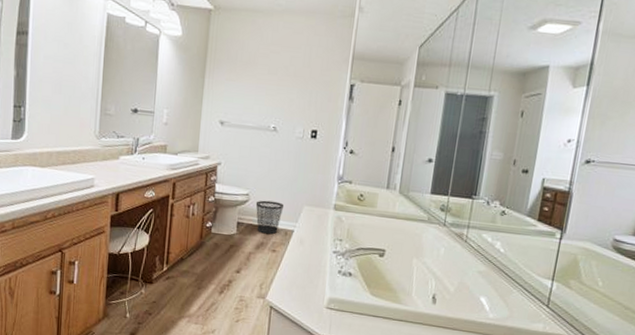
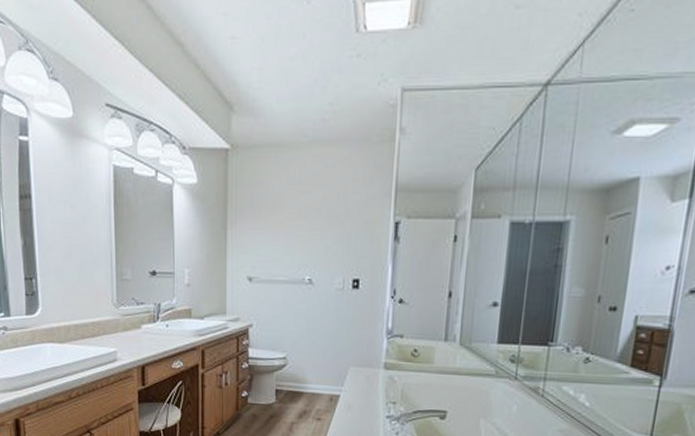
wastebasket: present [255,200,283,235] -> none [294,363,326,401]

